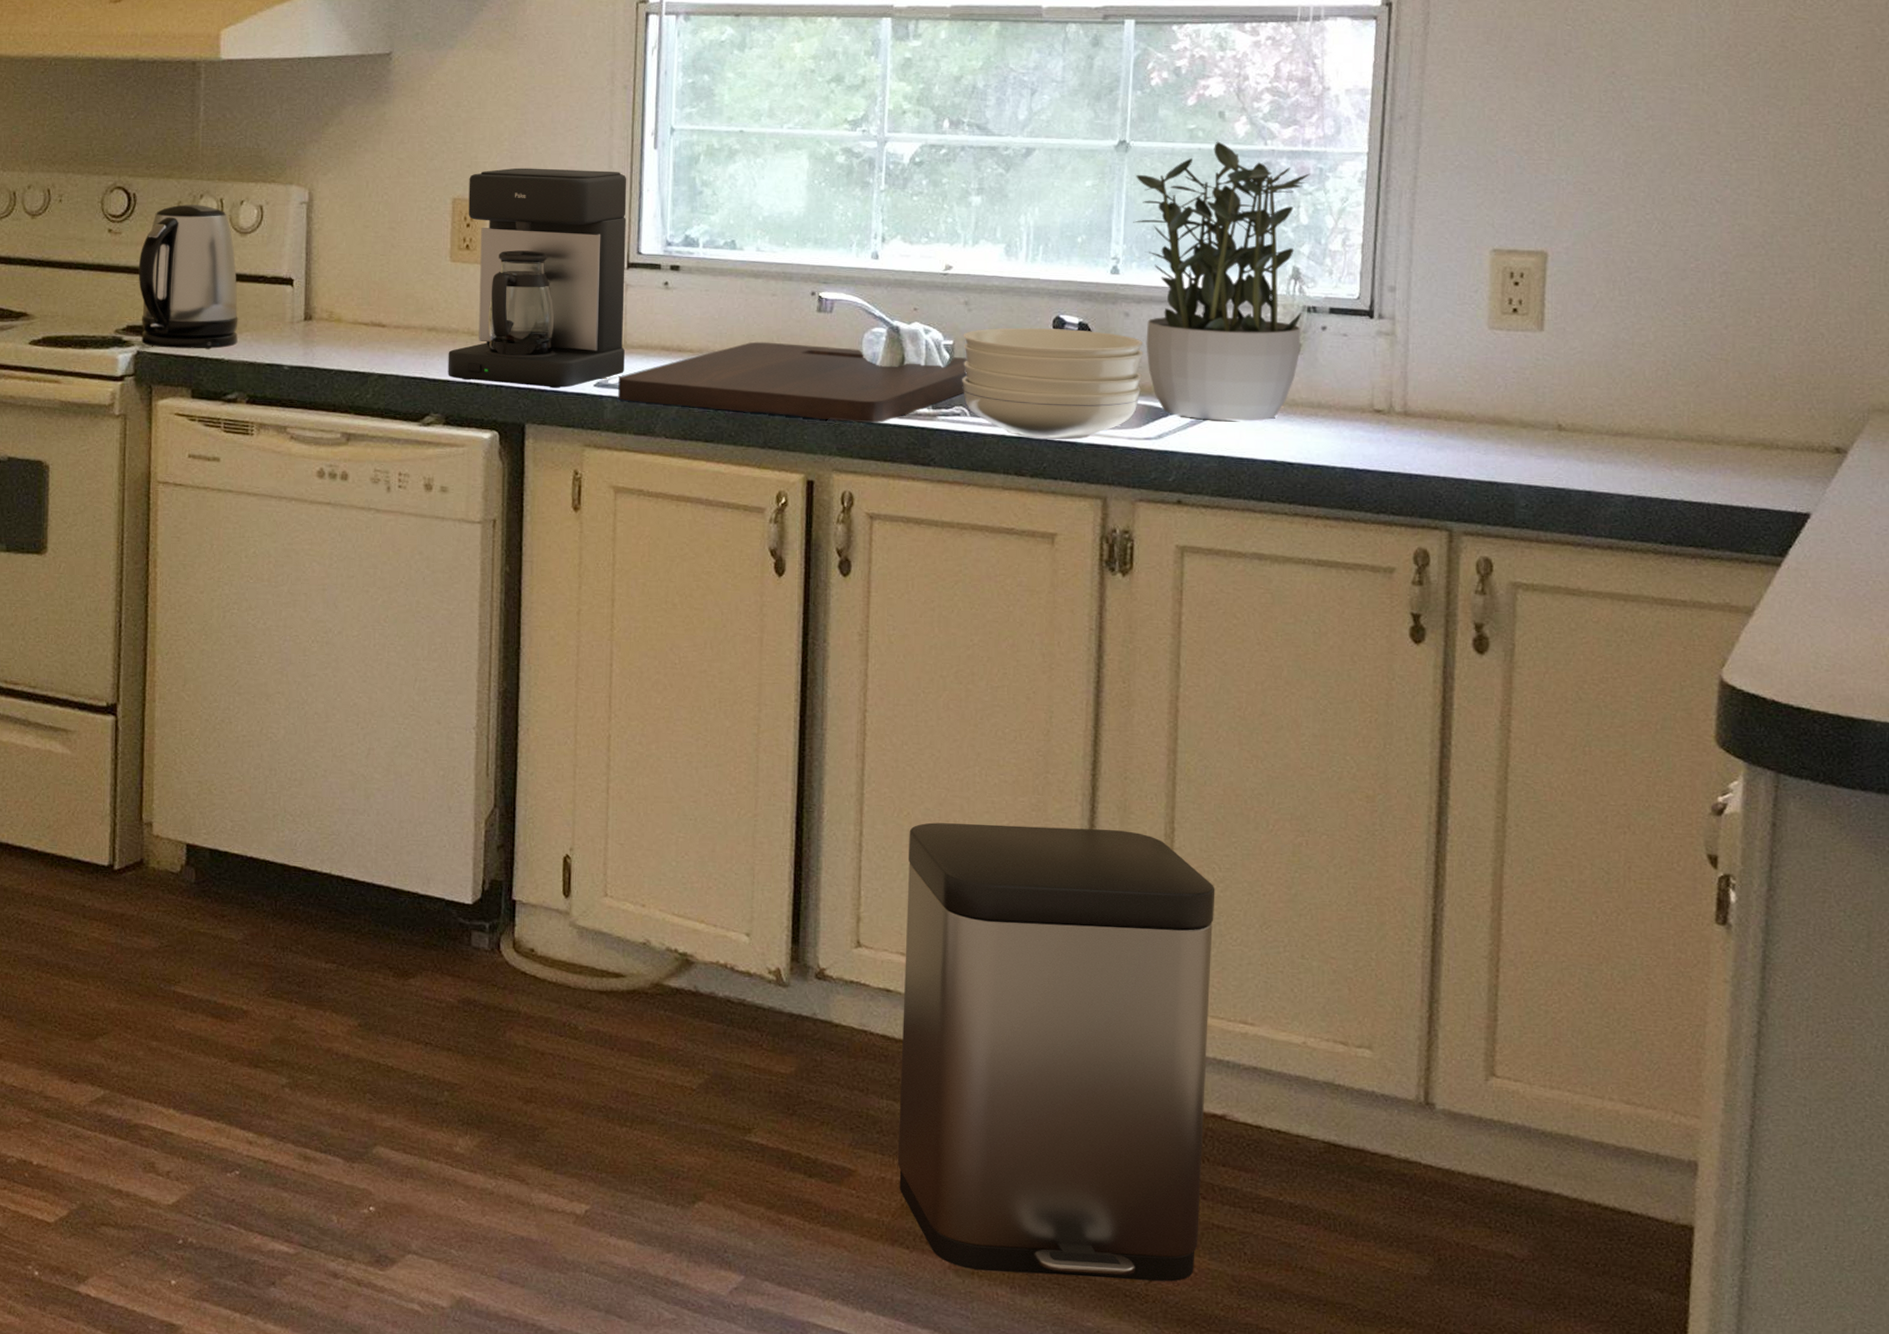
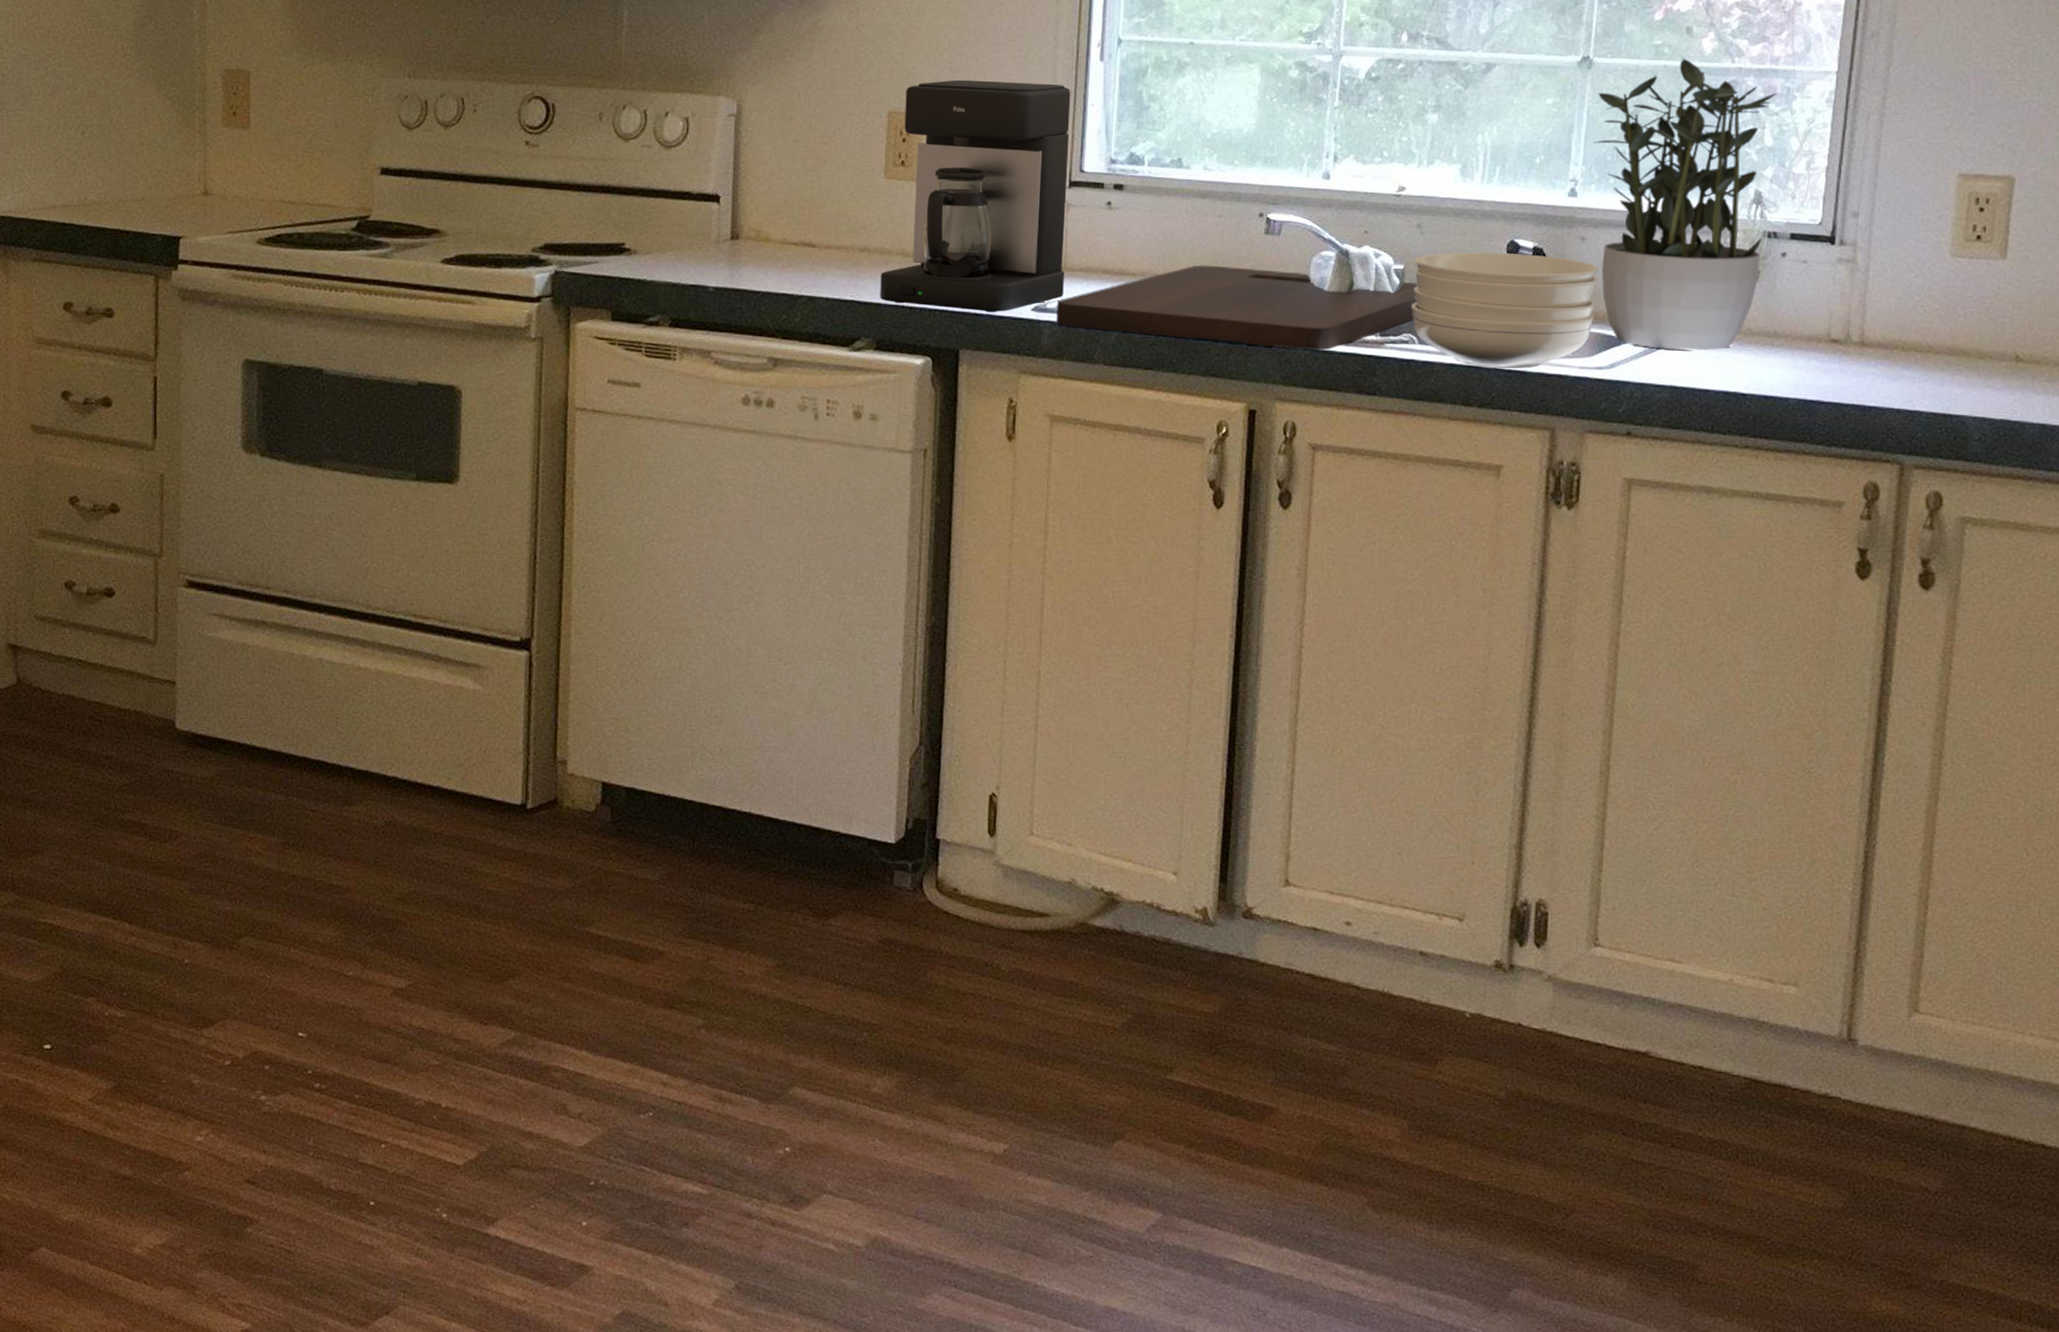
kettle: present [138,204,238,350] -> none [556,116,662,270]
pedal bin: present [897,822,1215,1282] -> none [1319,760,1649,1216]

